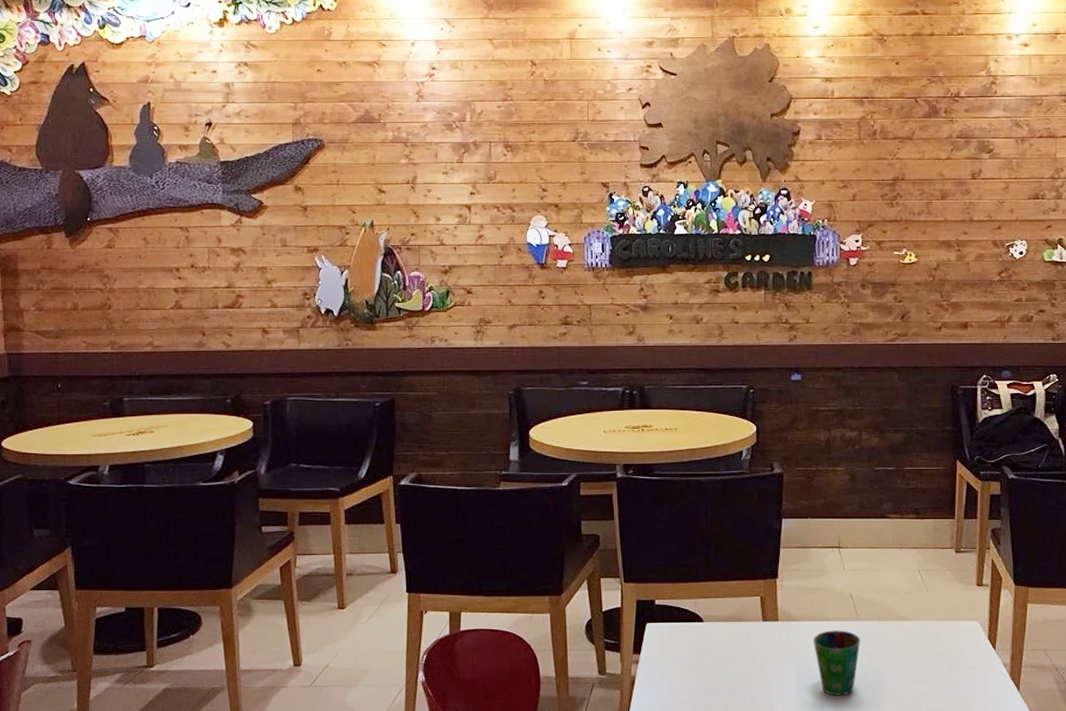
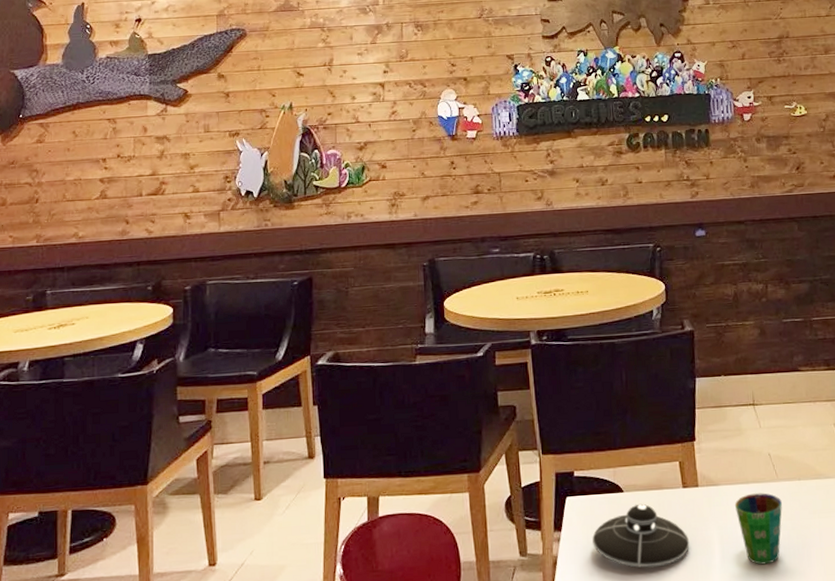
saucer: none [671,633,766,692] -> present [592,503,690,568]

